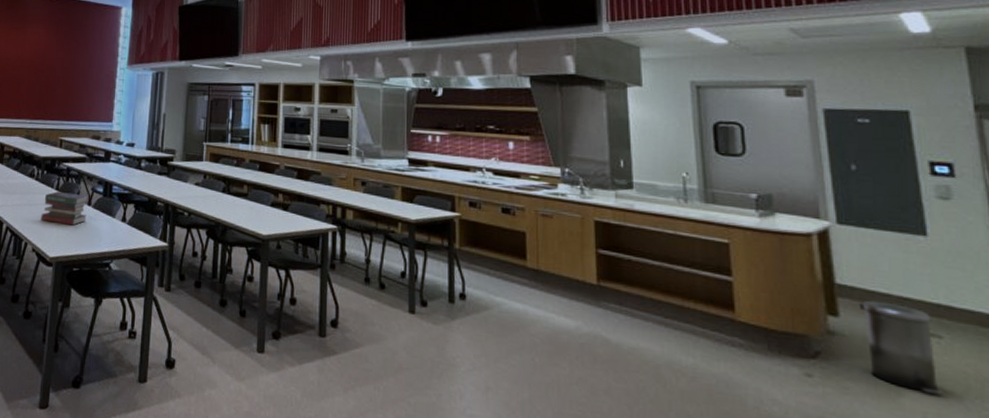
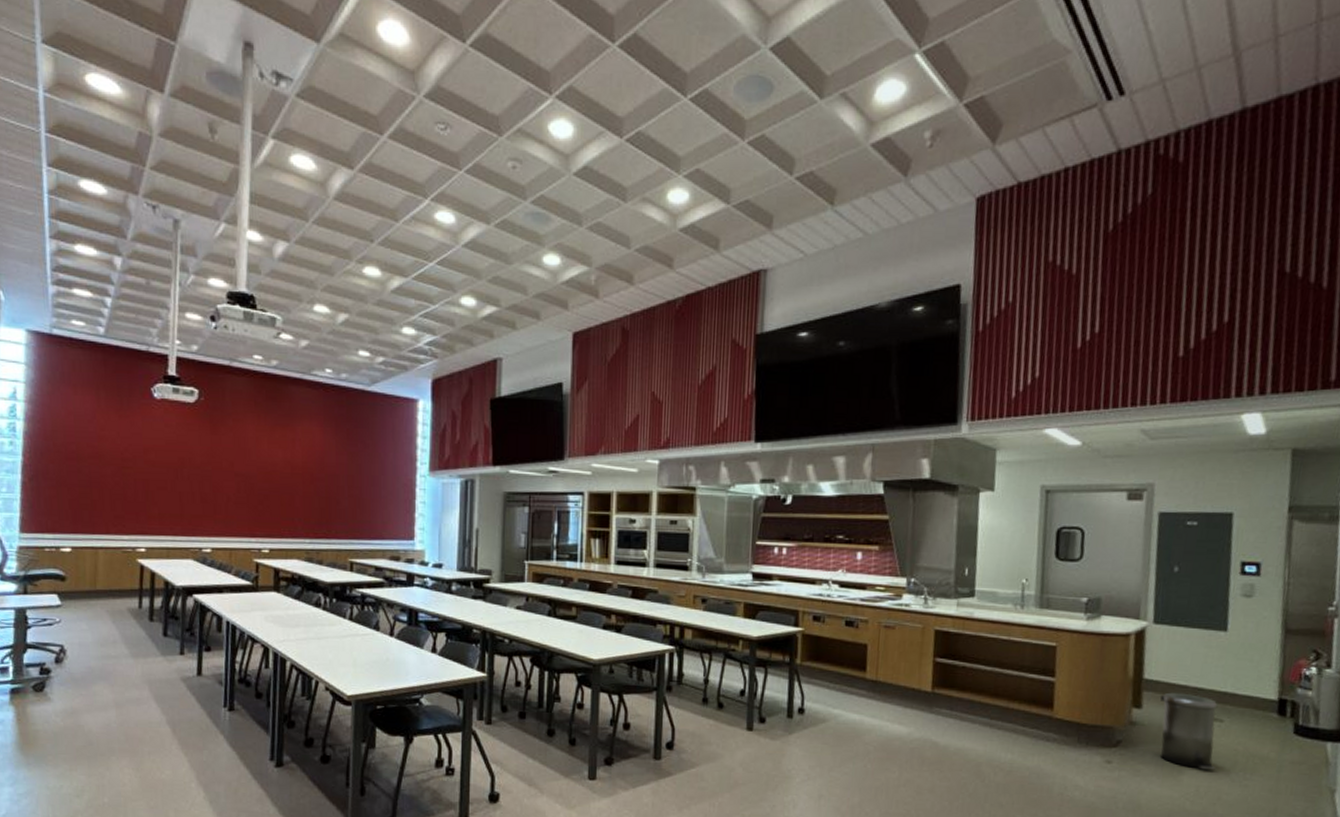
books: present [41,191,88,226] -> none [333,622,389,659]

